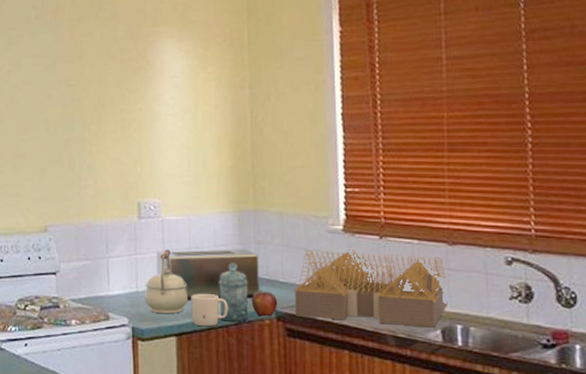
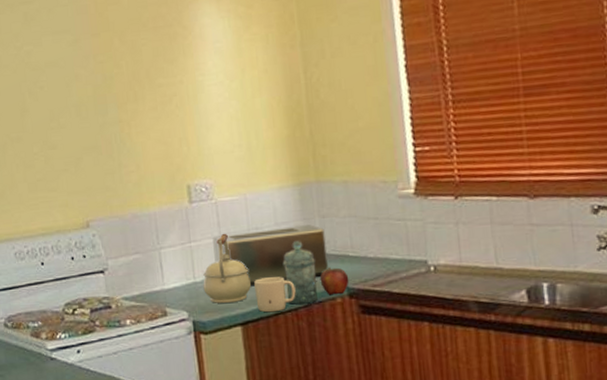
architectural model: present [292,250,448,328] -> none [364,212,533,292]

